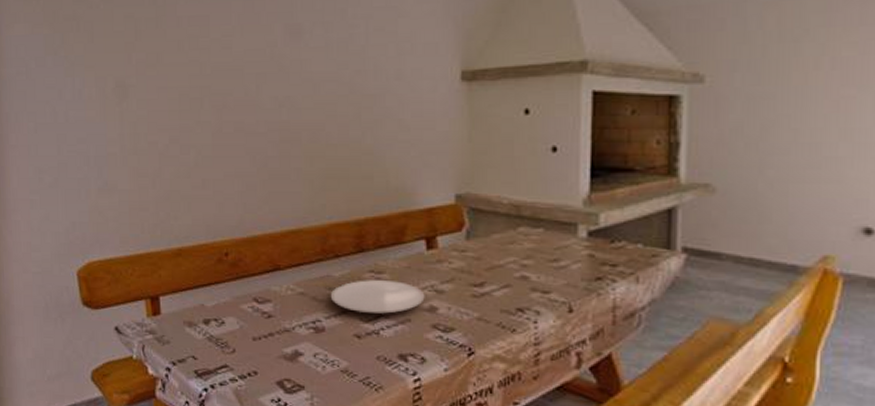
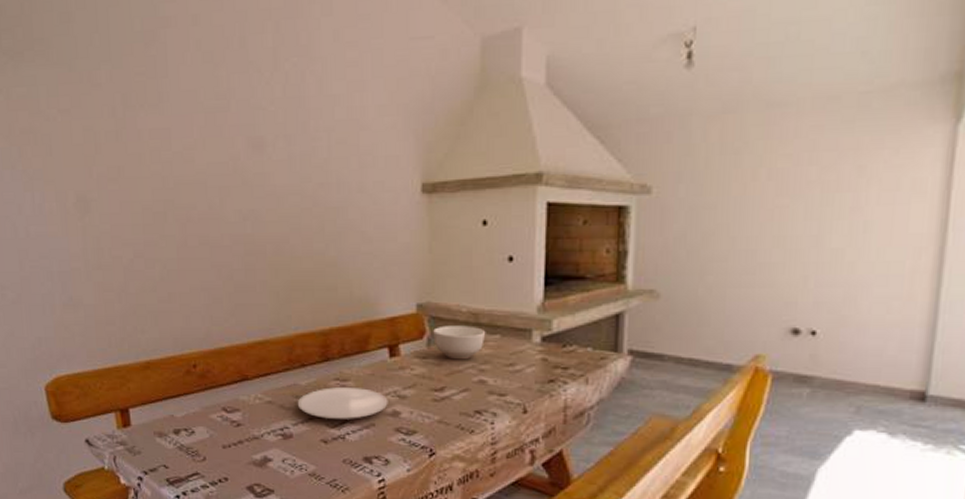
bowl: none [473,217,529,254] -> present [433,325,486,360]

